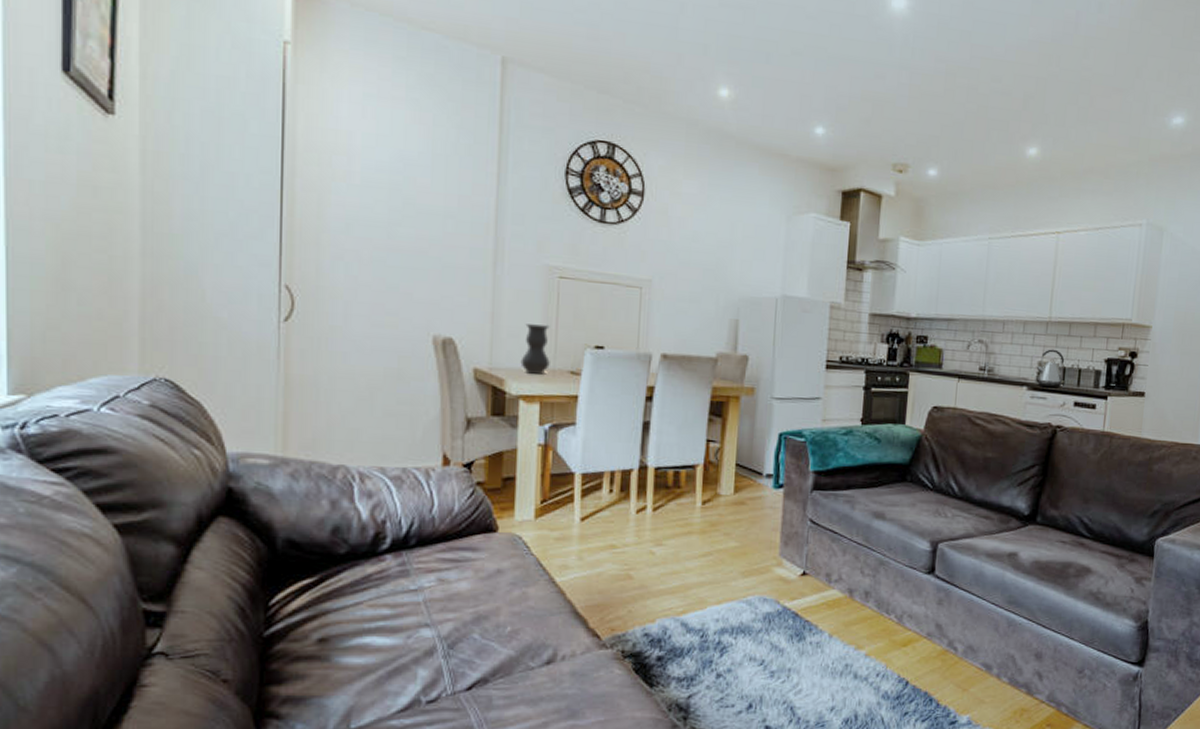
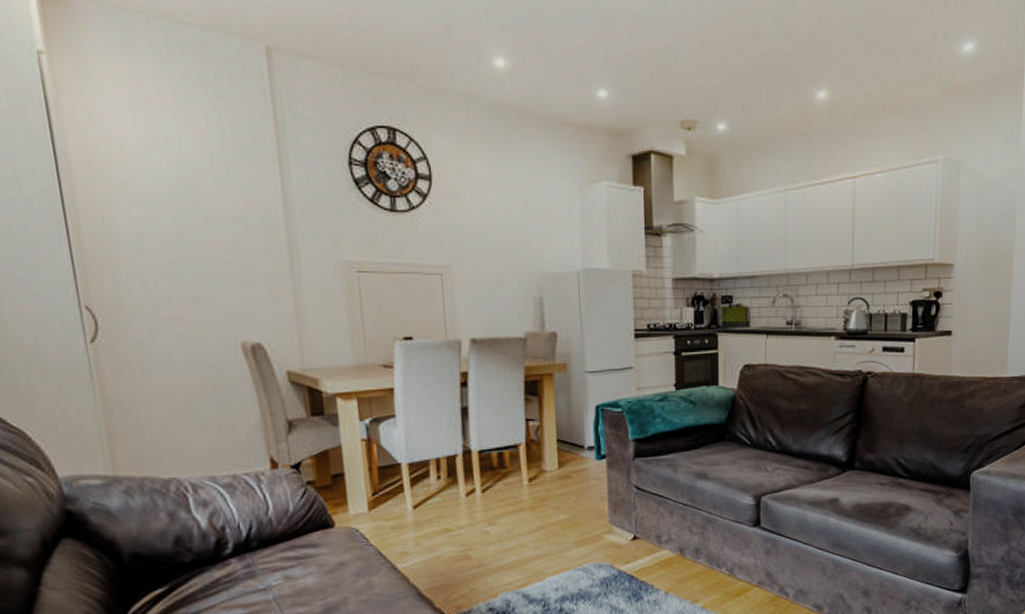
vase: present [520,324,550,374] -> none [331,321,362,371]

